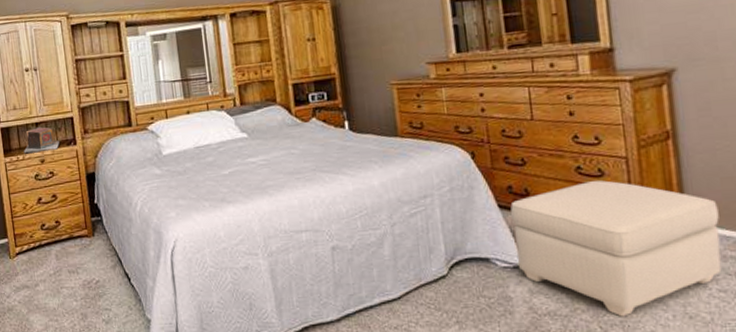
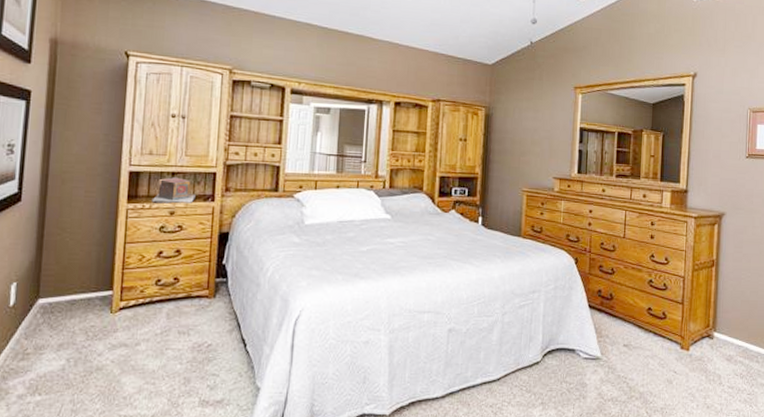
ottoman: present [510,180,722,317] -> none [595,293,737,405]

